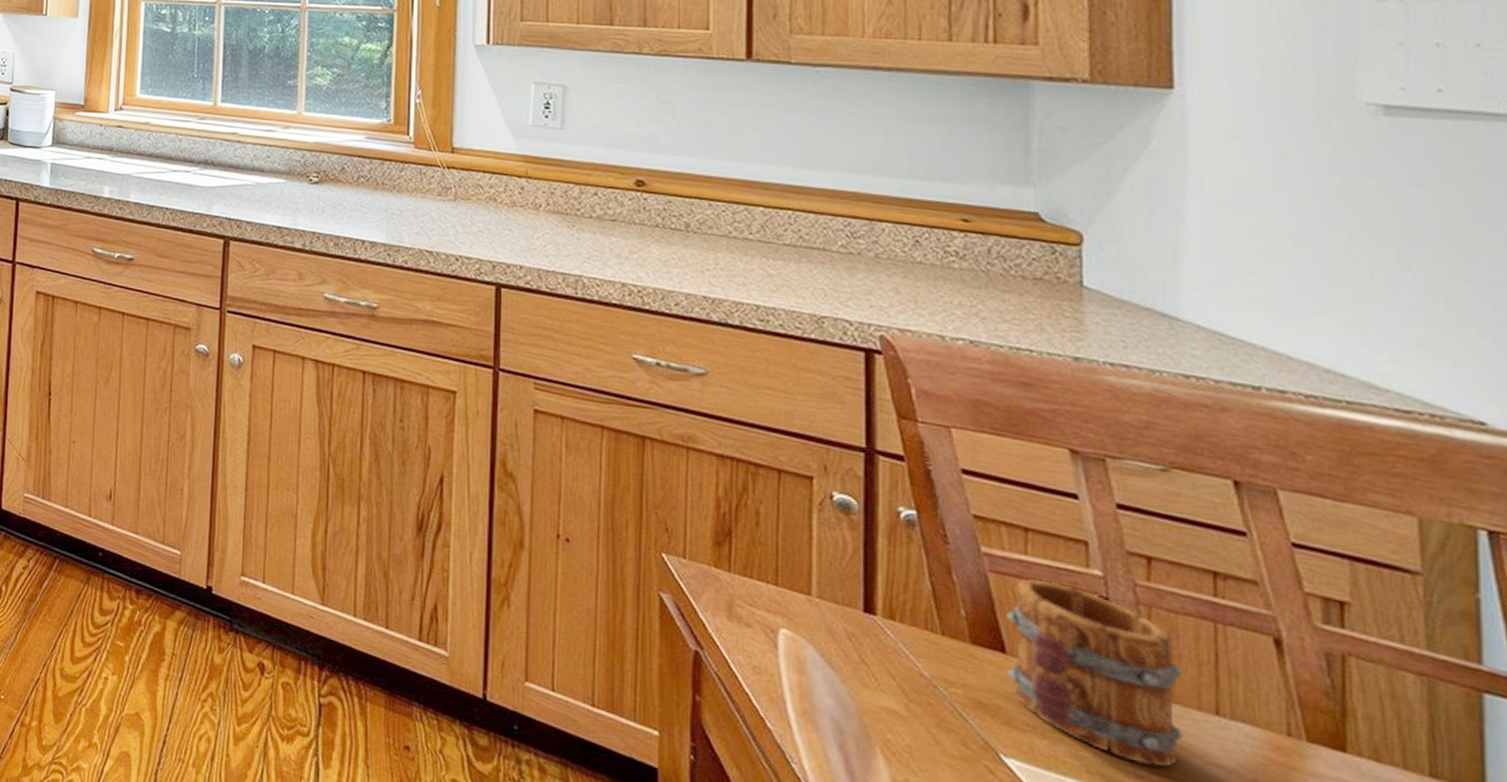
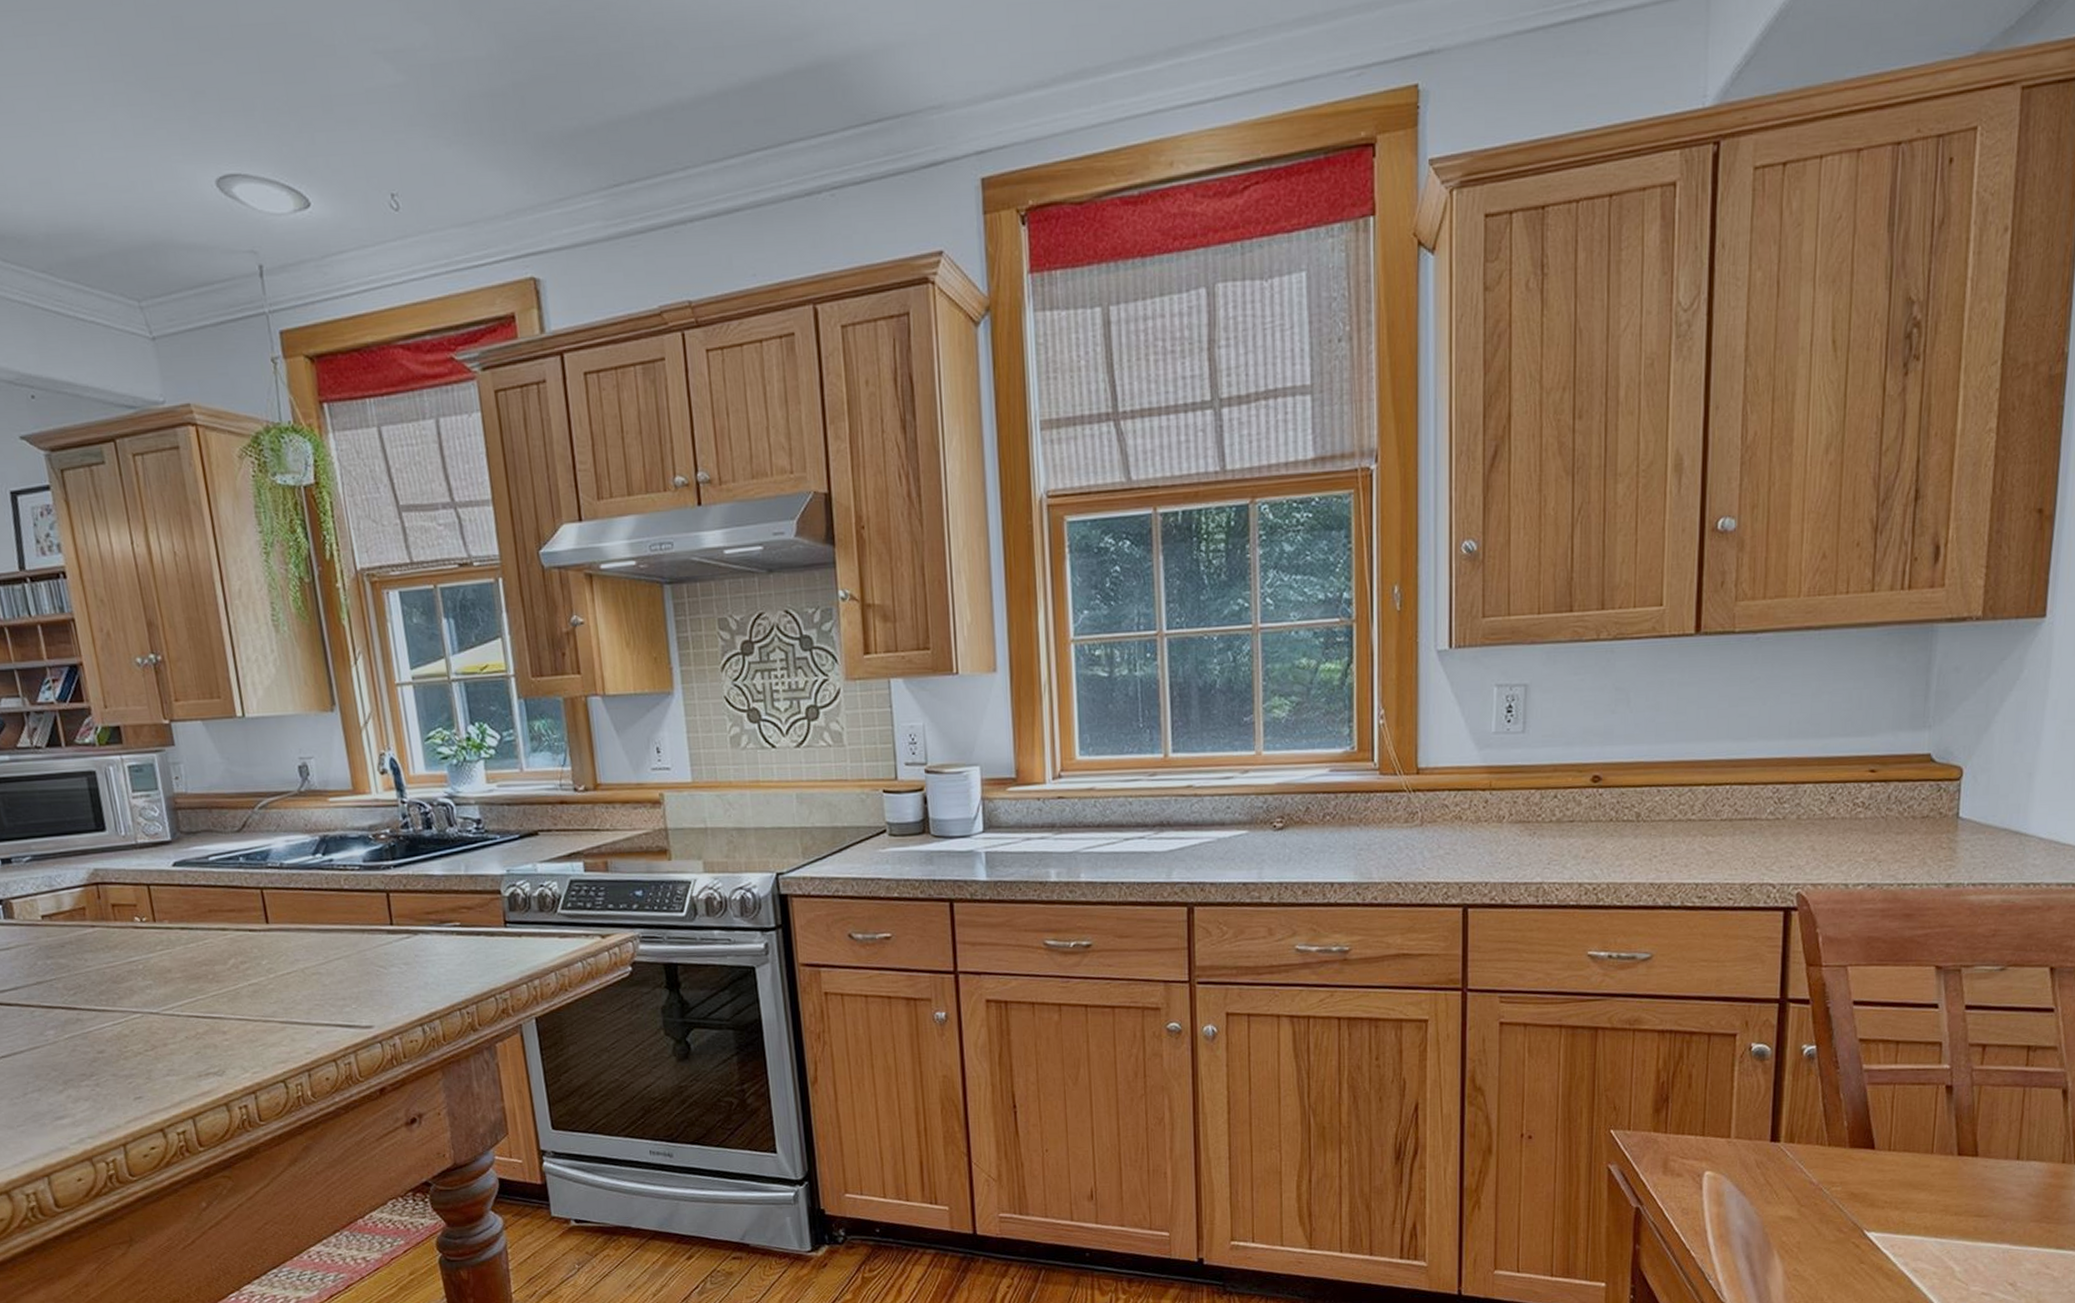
mug: present [1007,579,1184,767] -> none [1874,1082,1998,1211]

